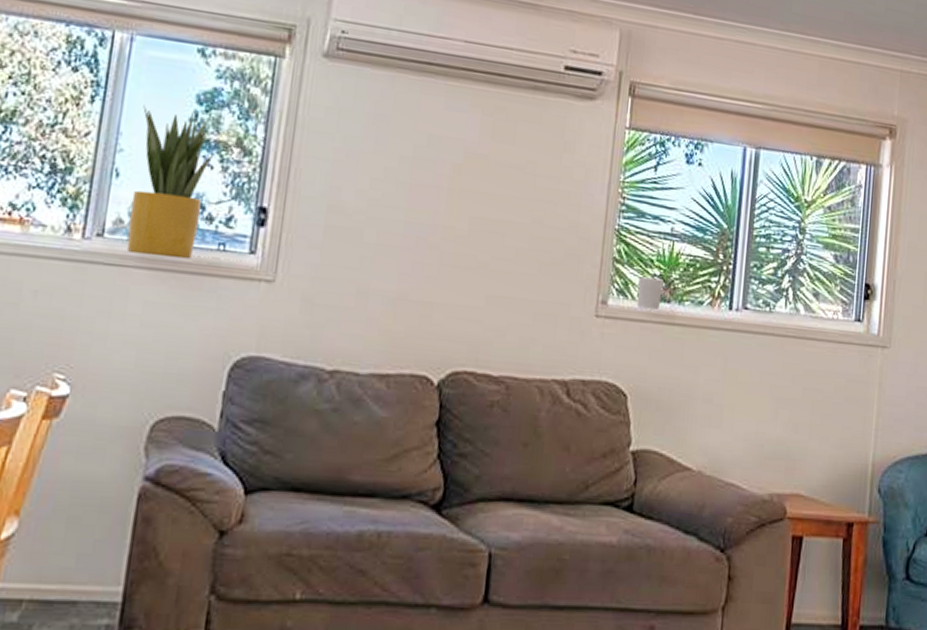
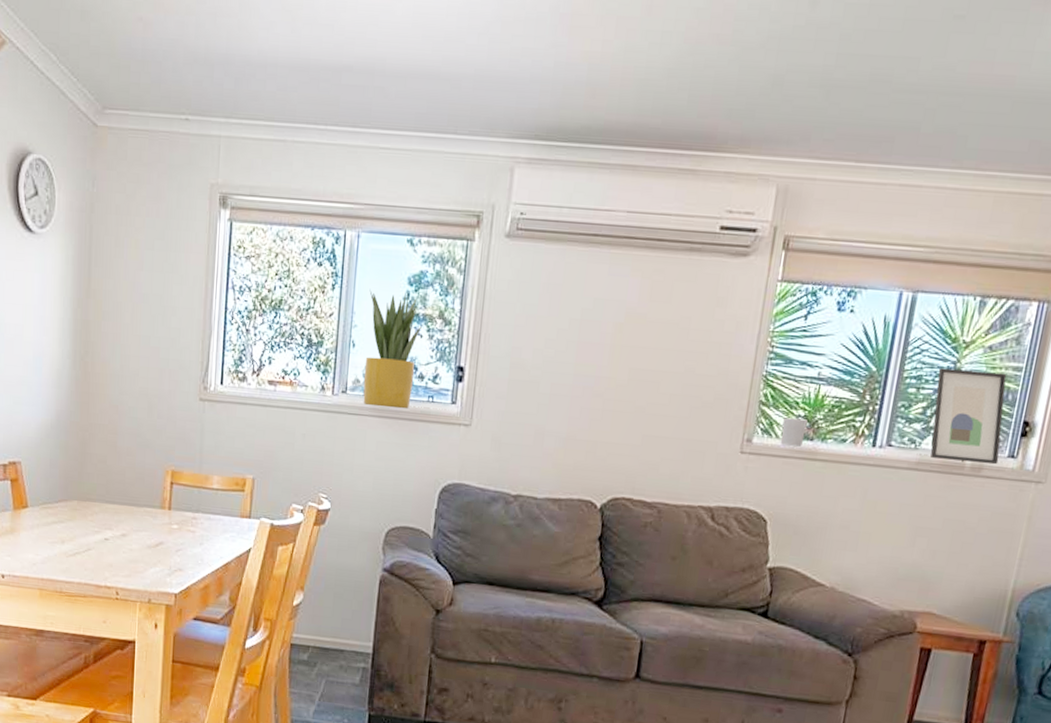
picture frame: none [784,227,847,329] -> present [930,368,1007,465]

